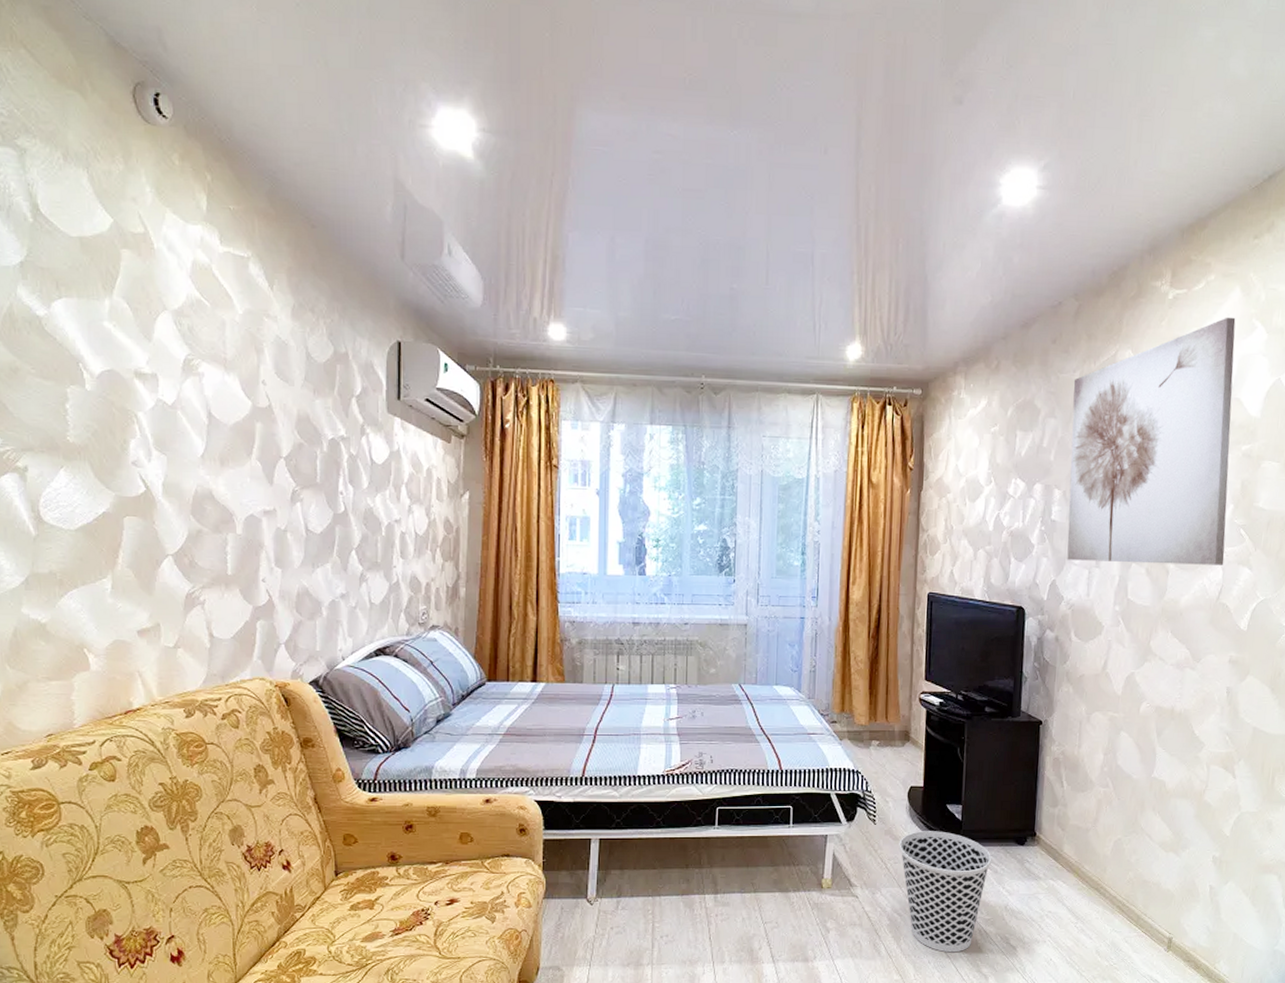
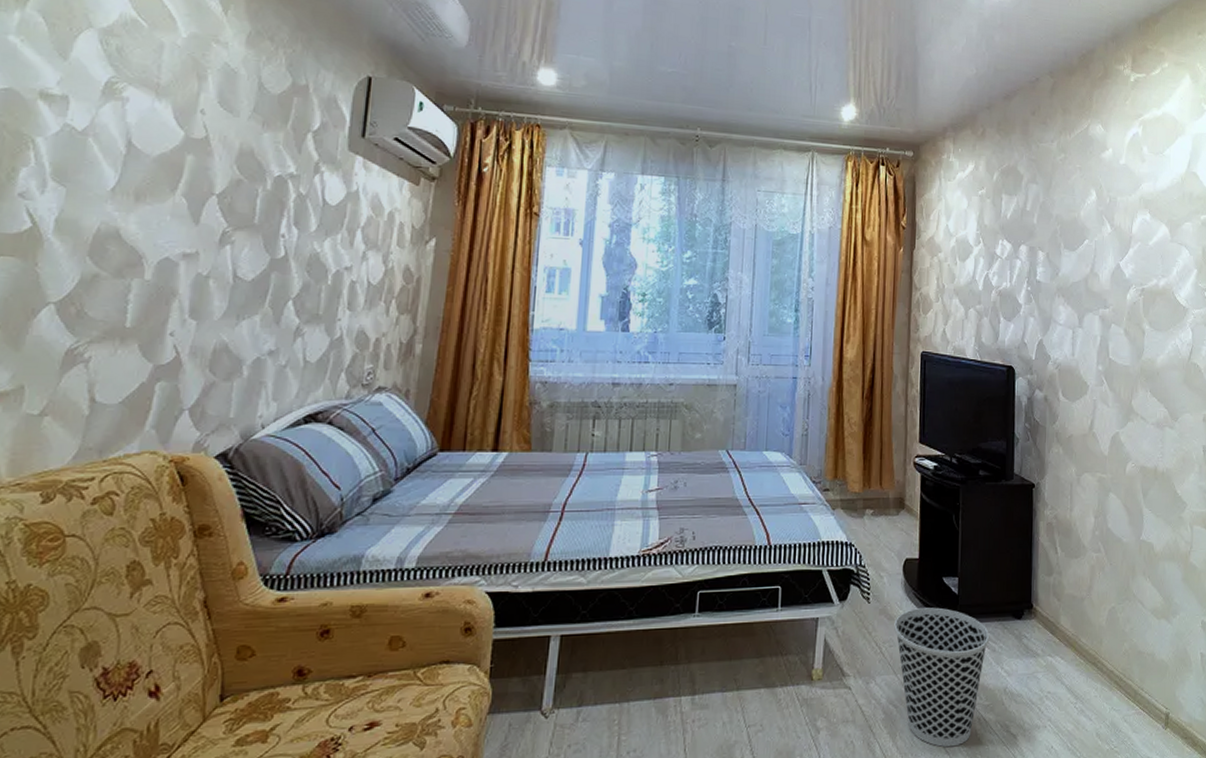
wall art: present [1067,317,1236,565] -> none [1052,100,1193,327]

